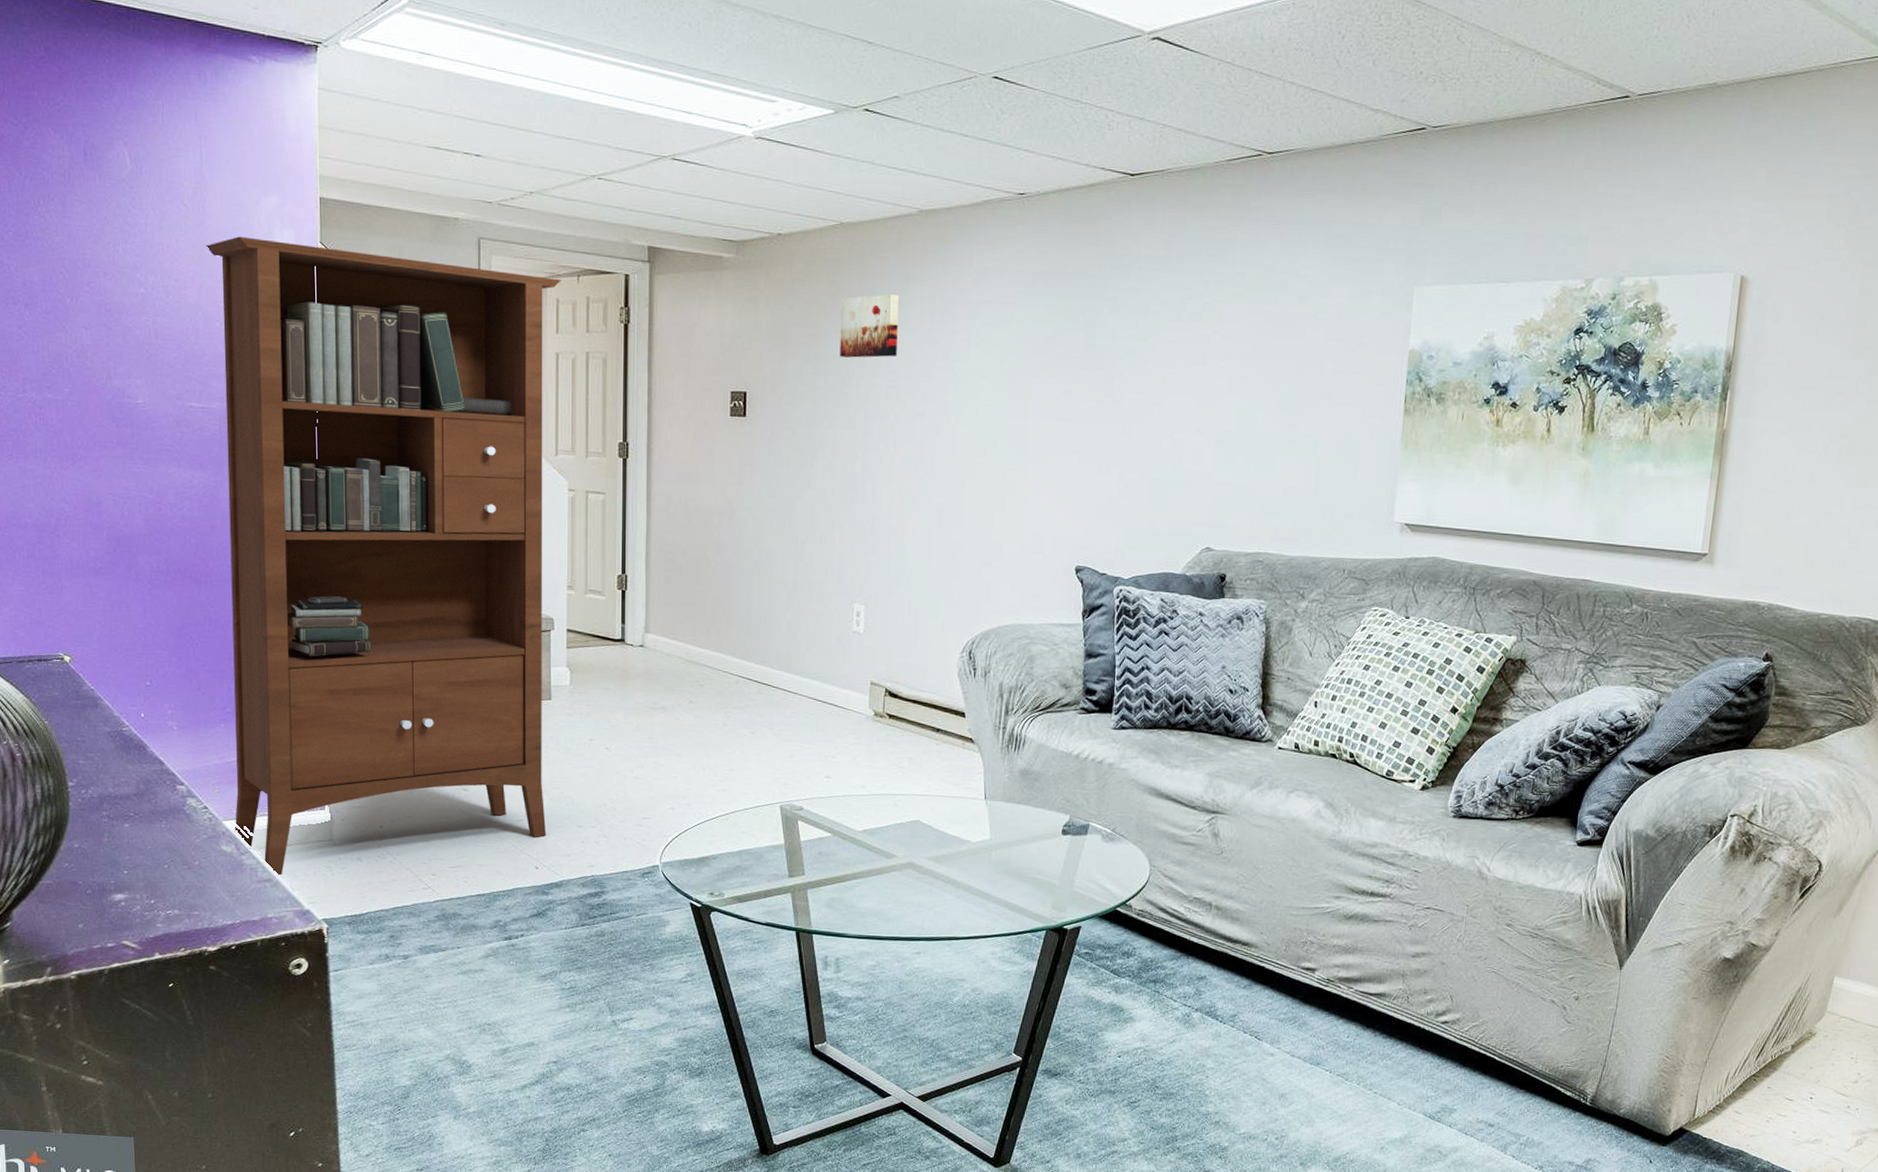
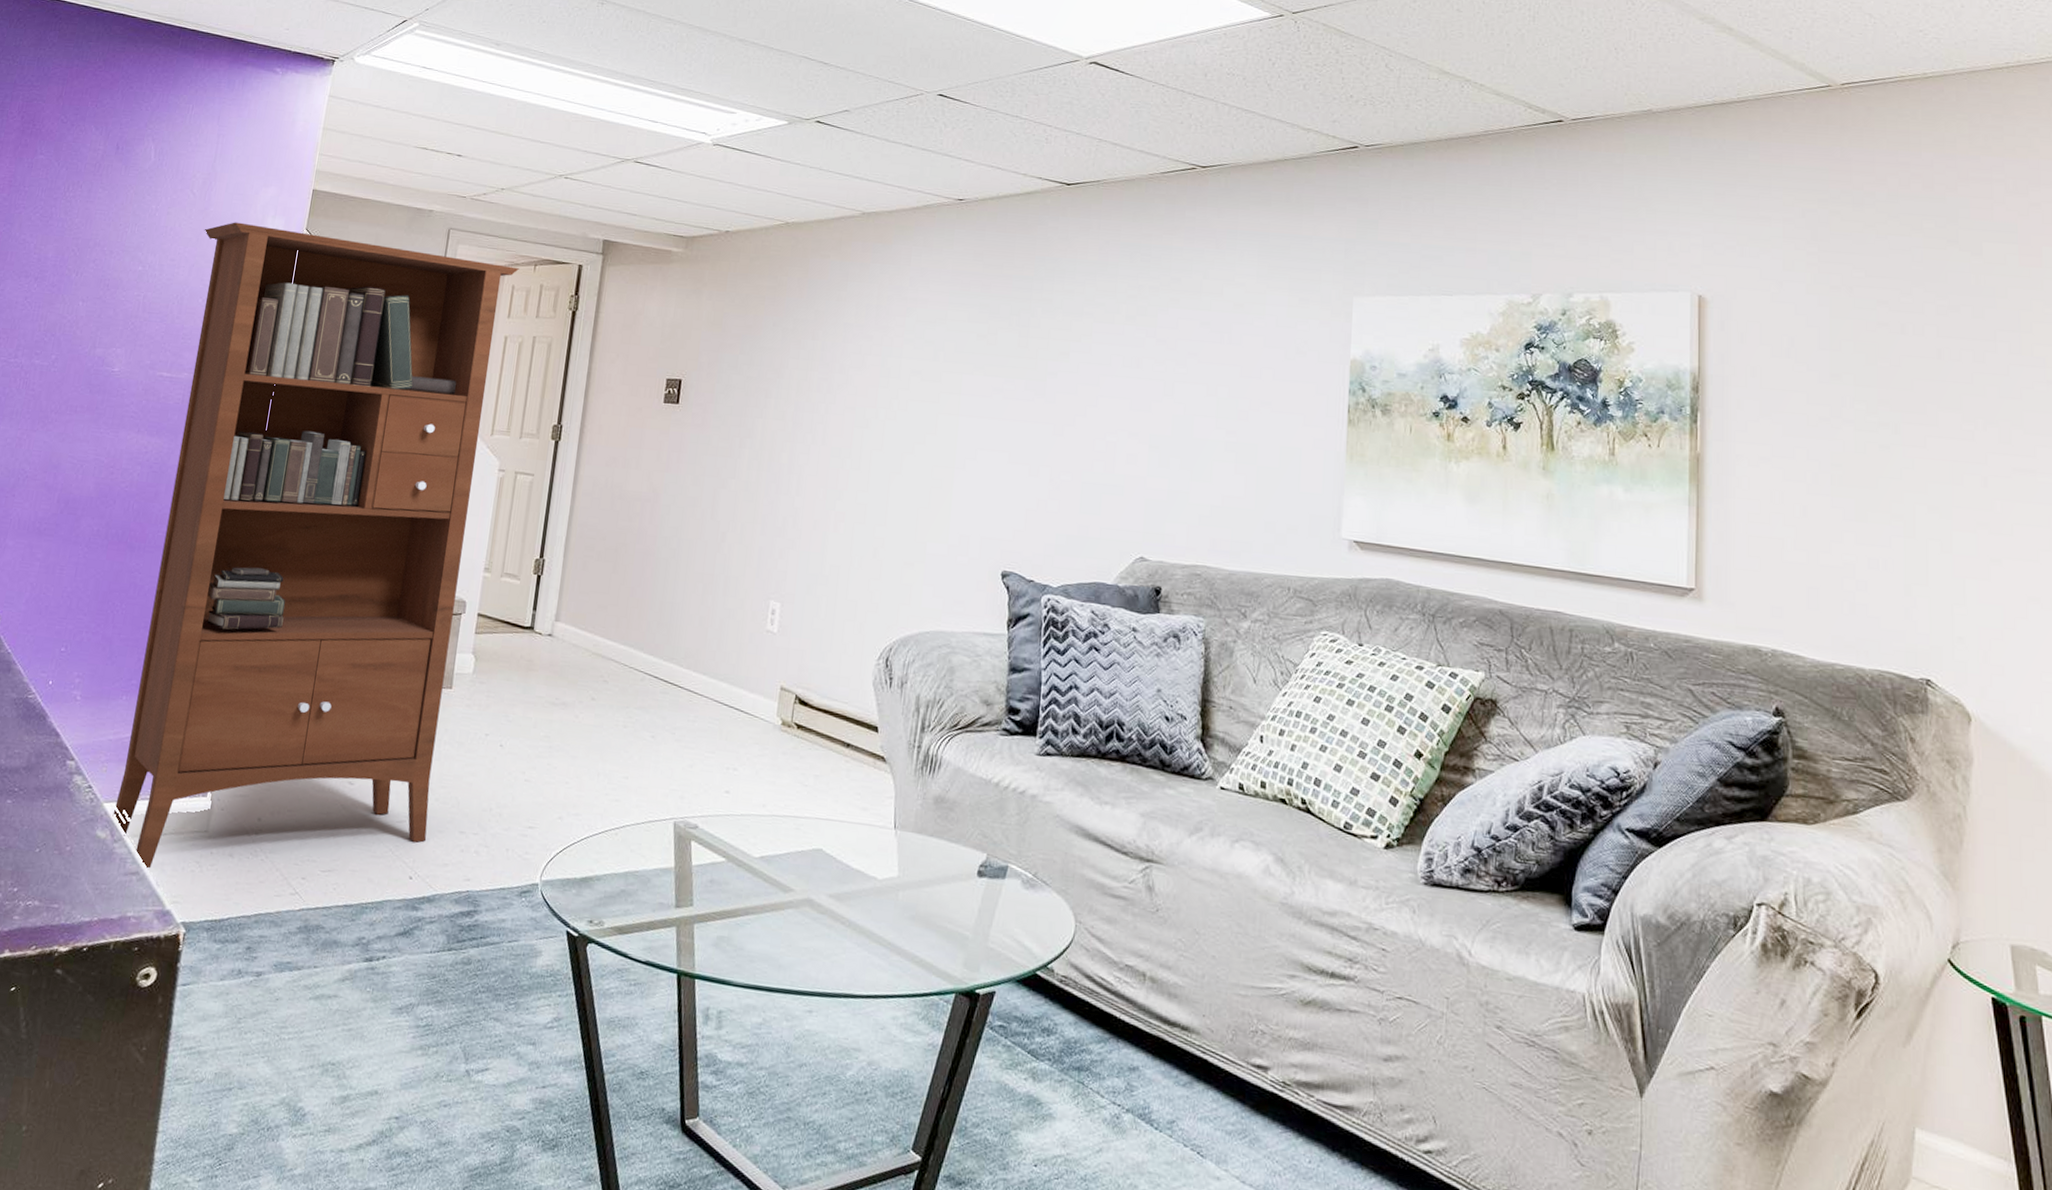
wall art: present [840,294,899,358] -> none [775,290,837,351]

